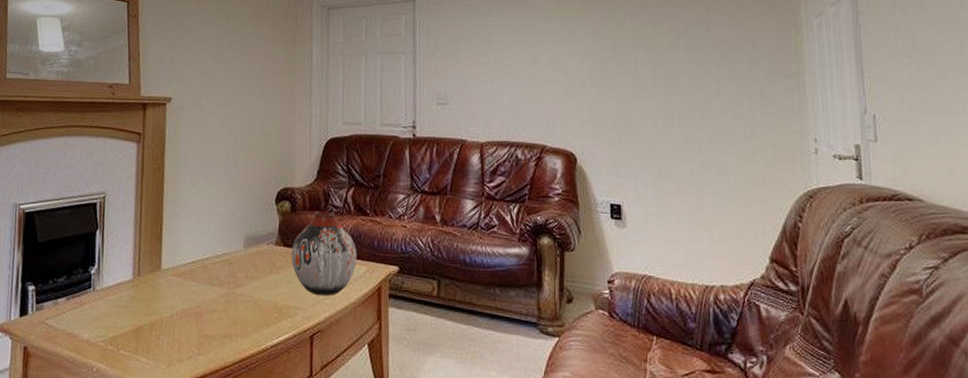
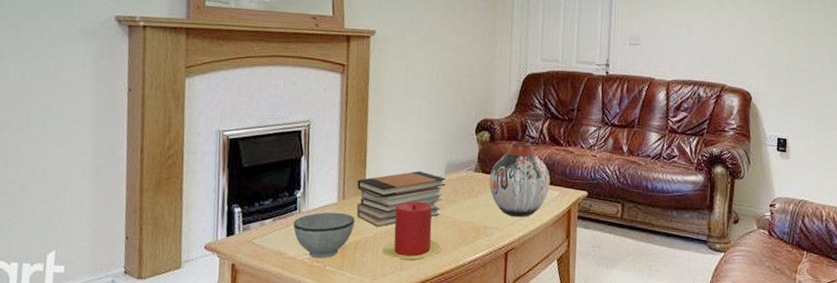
bowl: none [86,290,150,341] -> present [293,212,355,259]
book stack: none [152,244,246,307] -> present [356,170,446,227]
candle: none [178,278,242,345] -> present [382,201,442,261]

